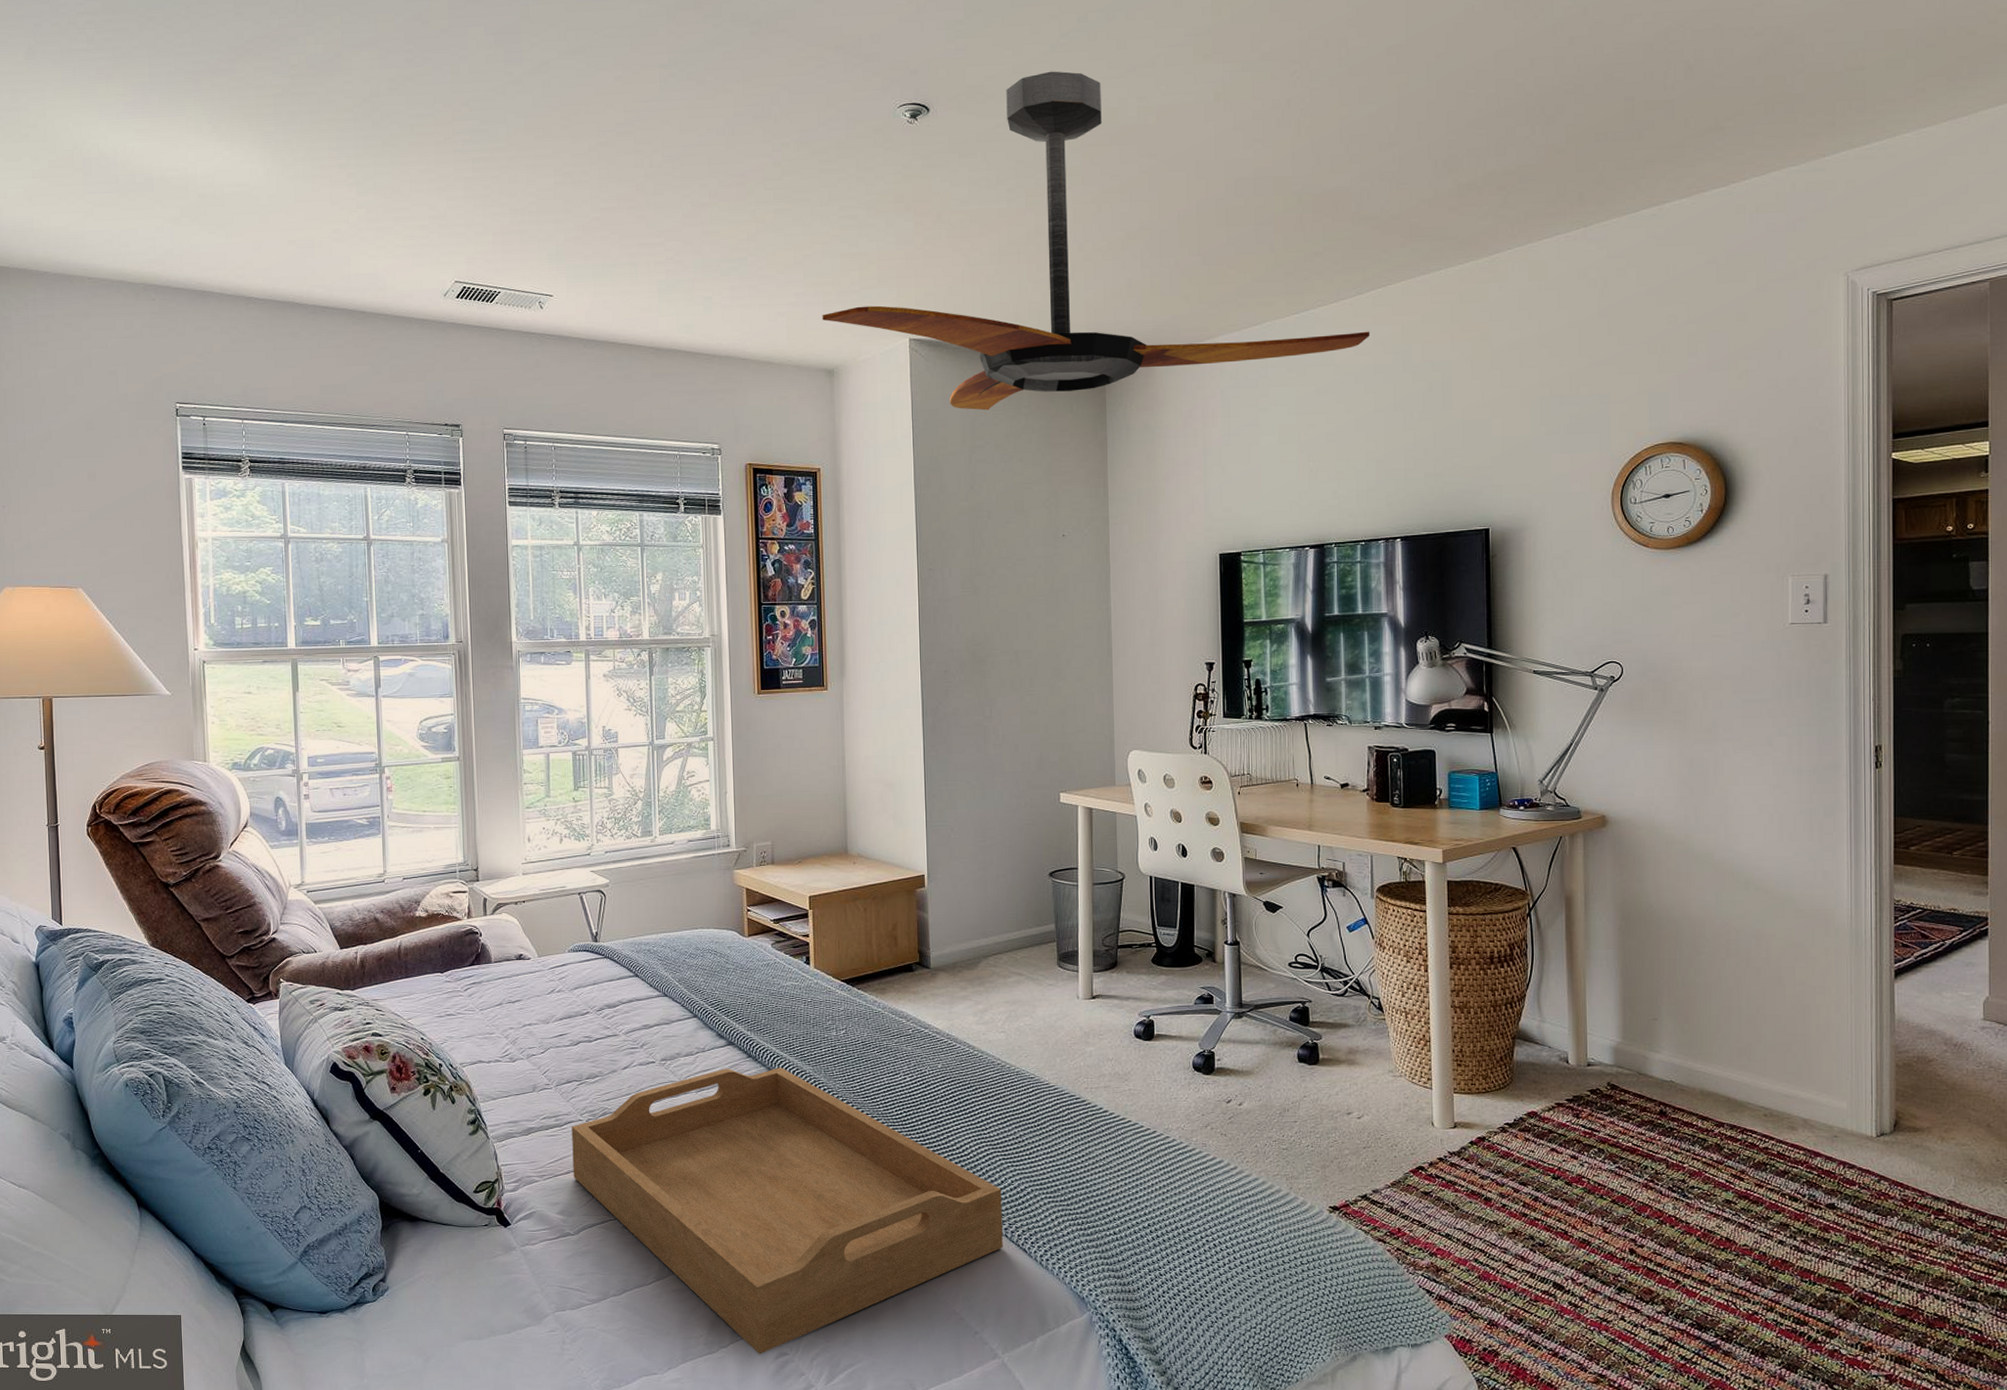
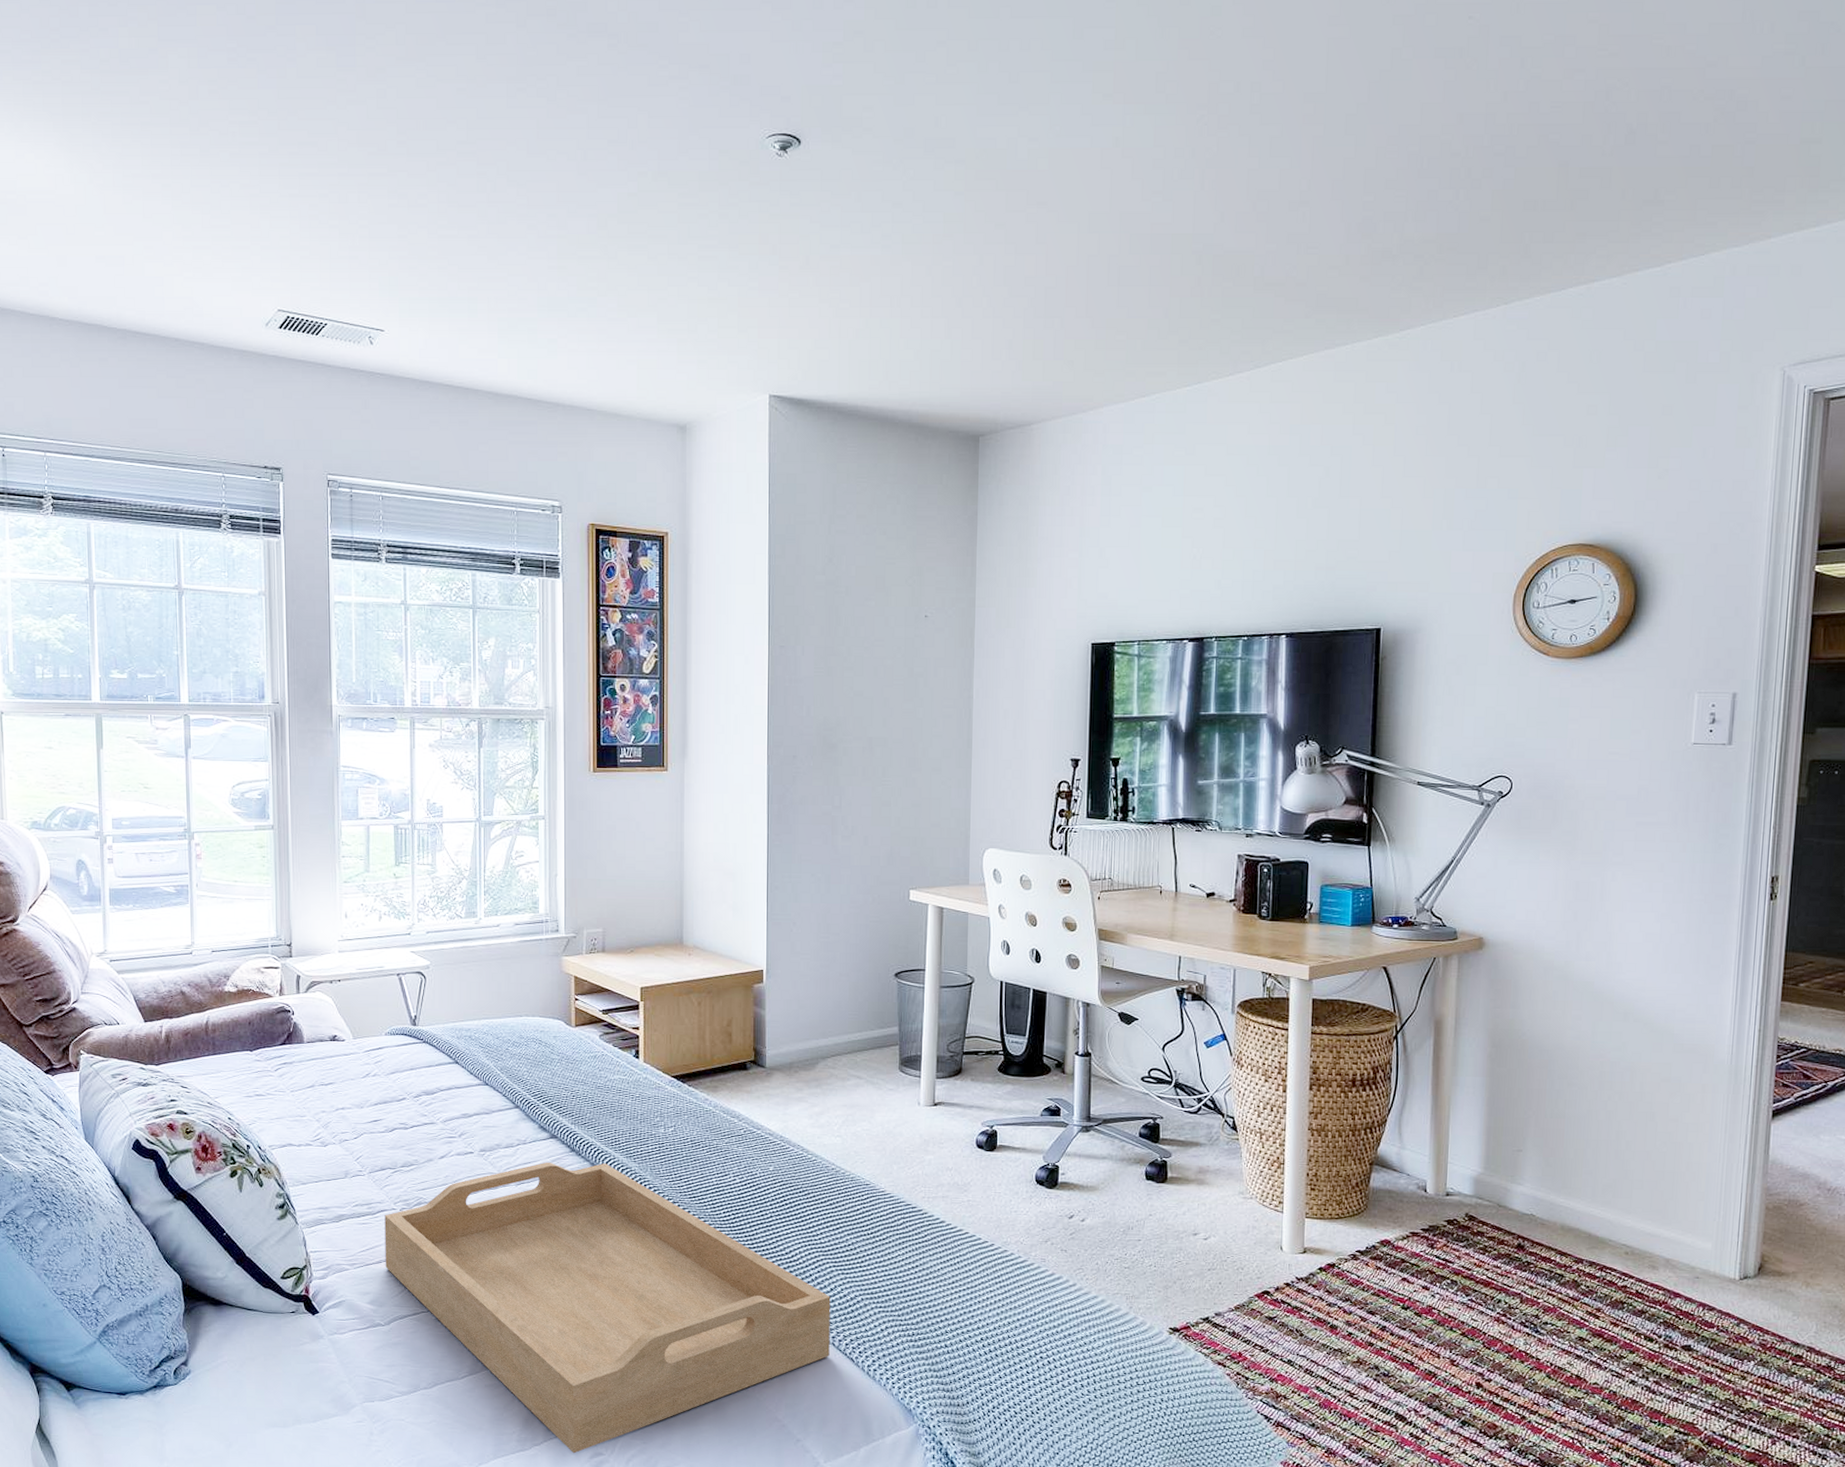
ceiling fan: present [822,71,1371,411] -> none [676,104,1267,477]

